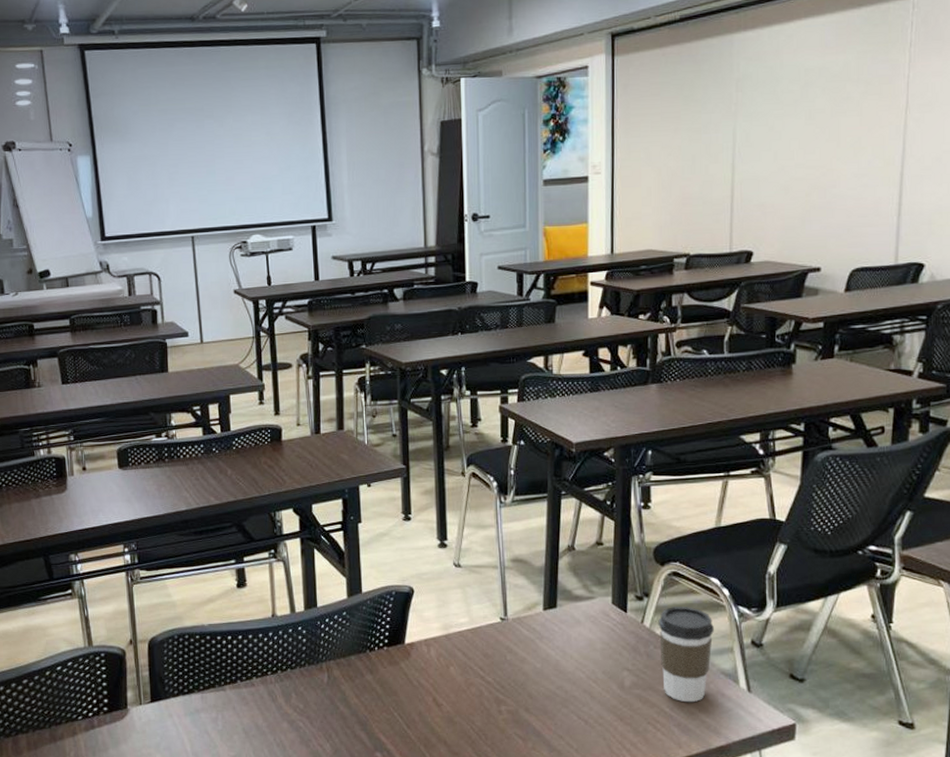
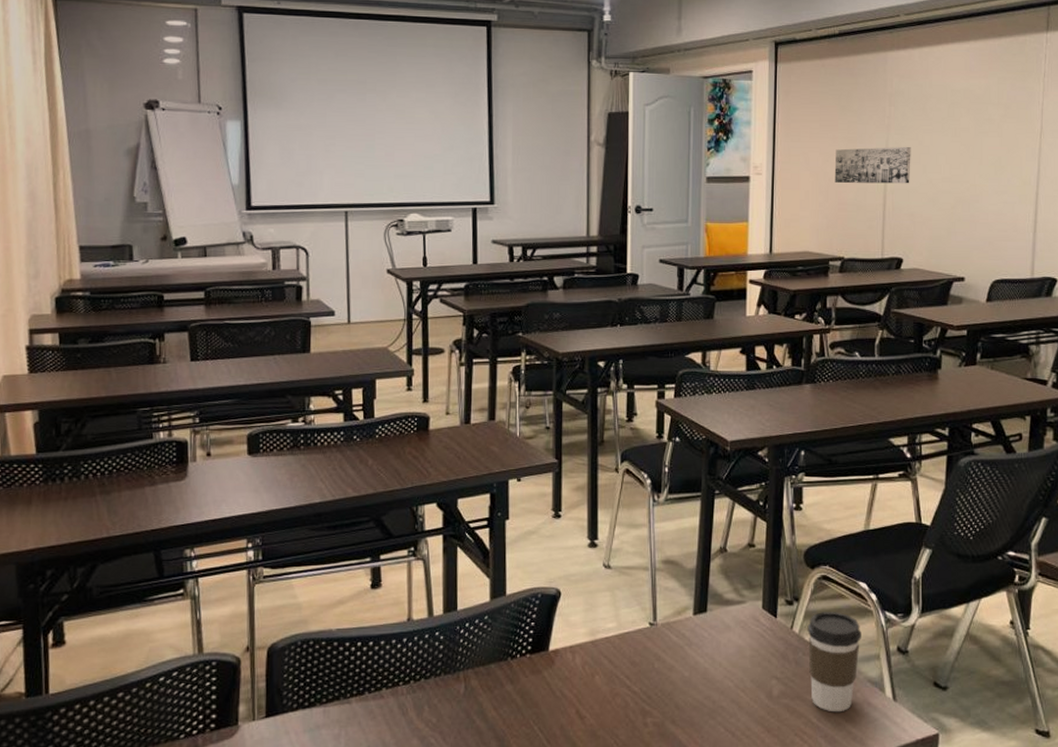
wall art: none [678,133,761,177] -> present [834,146,911,184]

